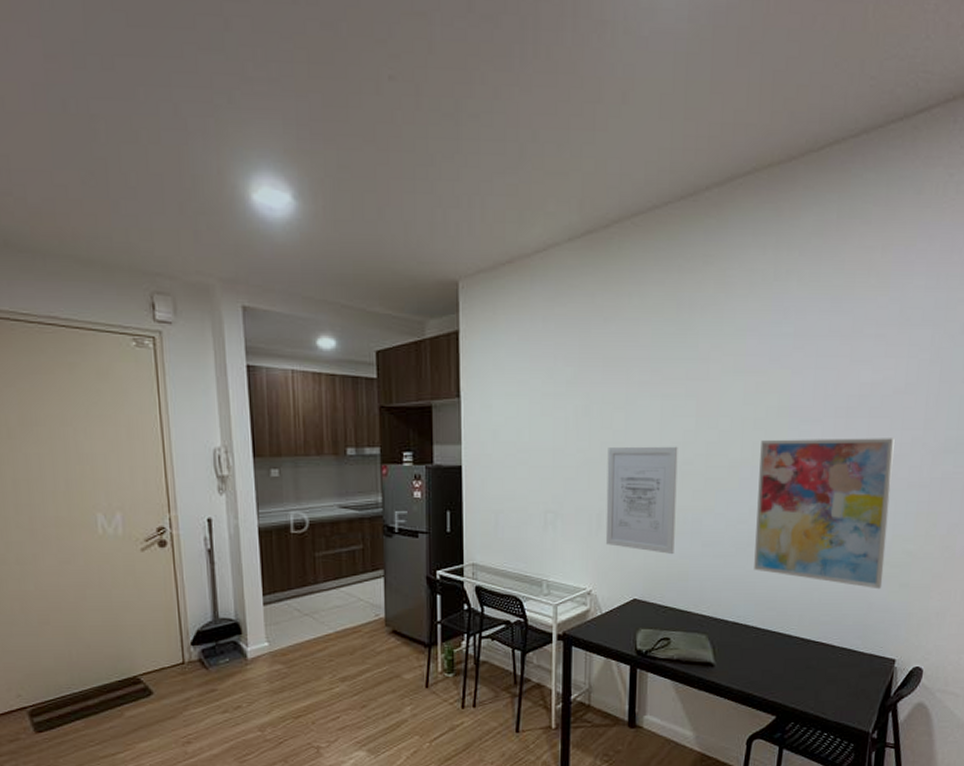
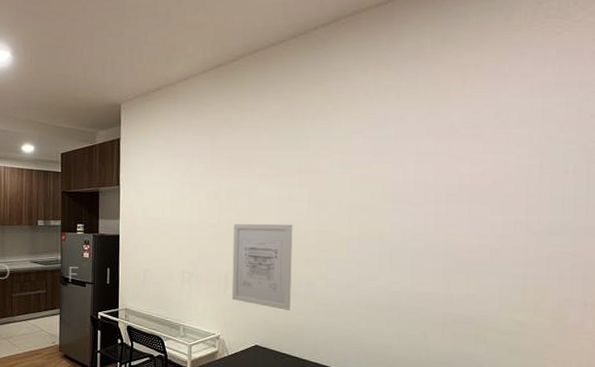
wall art: present [754,438,895,590] -> none [363,220,497,354]

